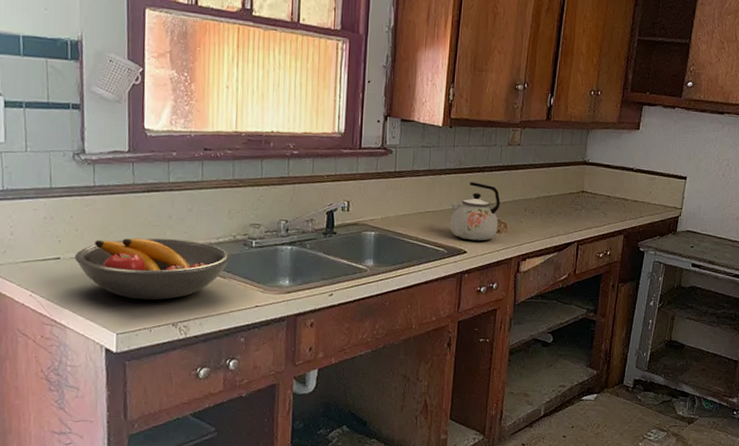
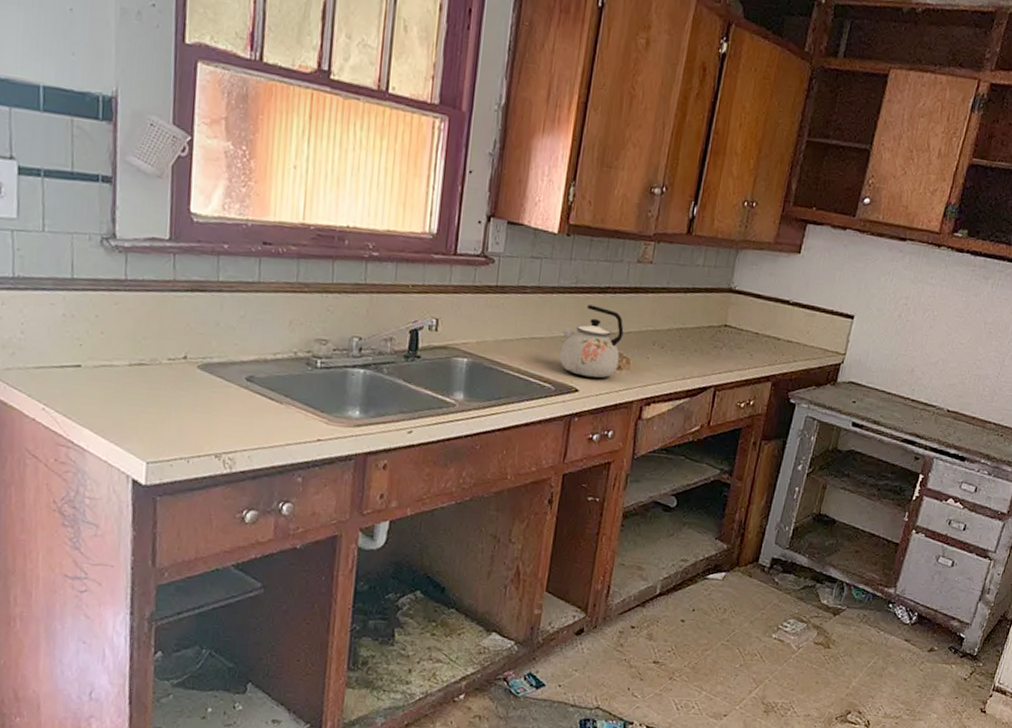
fruit bowl: present [74,238,230,301] -> none [98,346,289,425]

